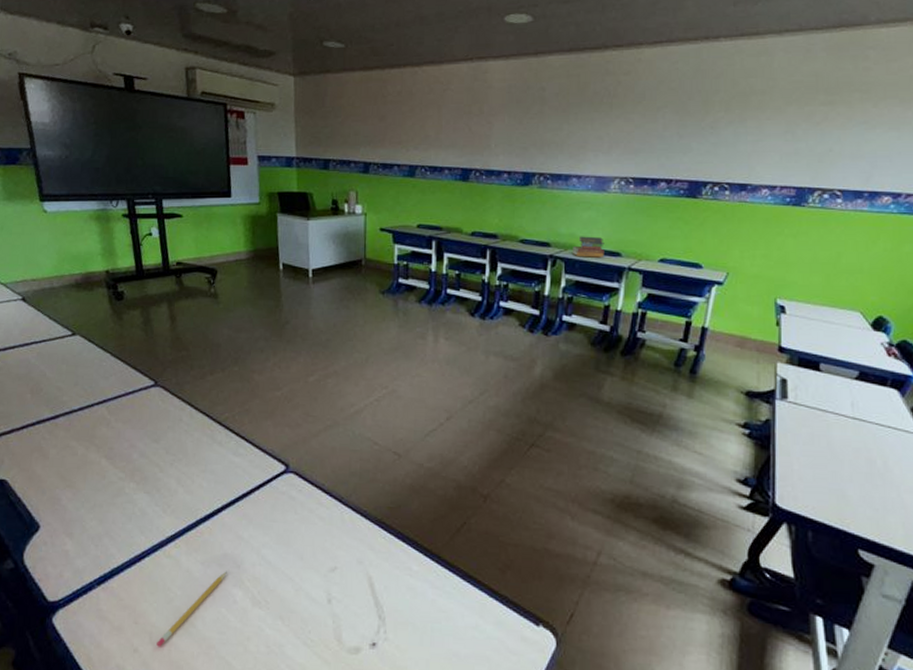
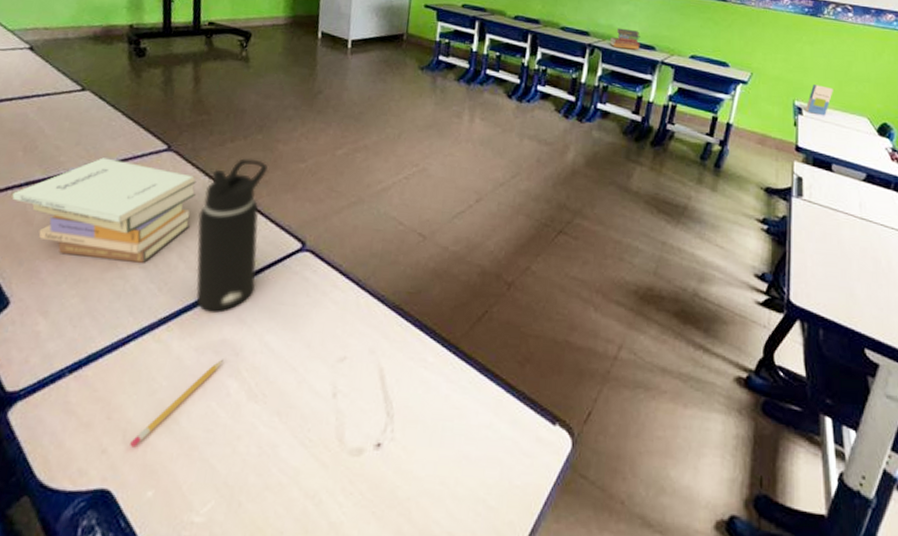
books: none [27,396,185,489] -> present [12,157,197,263]
water bottle: none [189,389,248,531] -> present [195,158,268,313]
book: none [788,280,820,313] -> present [805,85,833,116]

